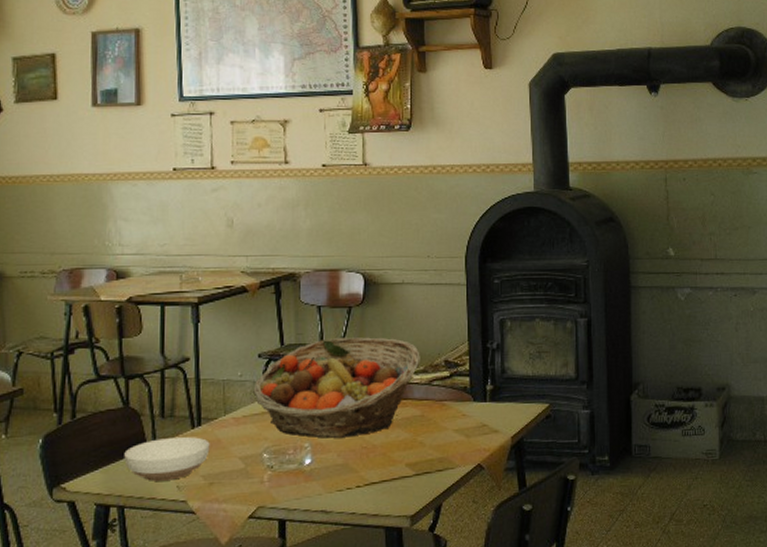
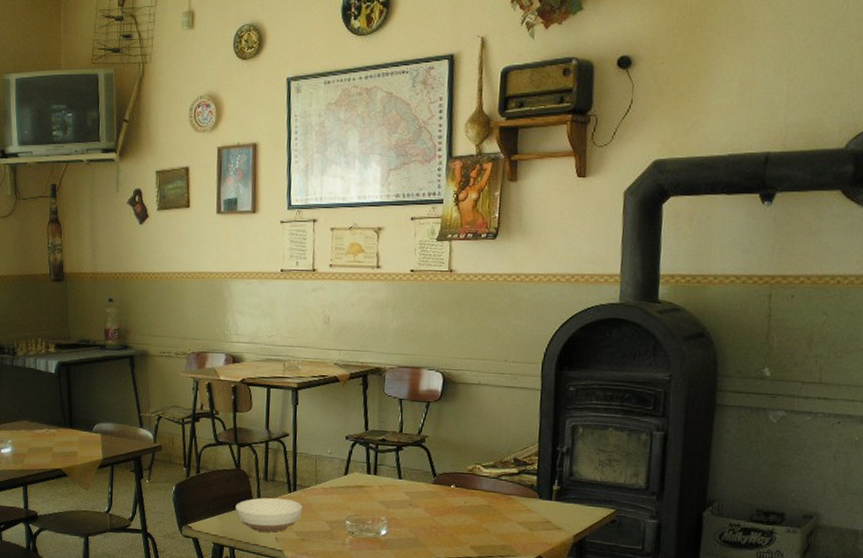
fruit basket: present [252,337,420,438] -> none [339,428,491,517]

